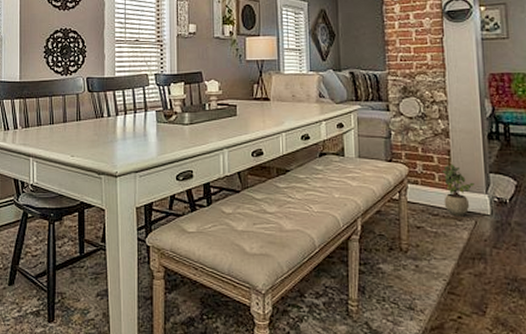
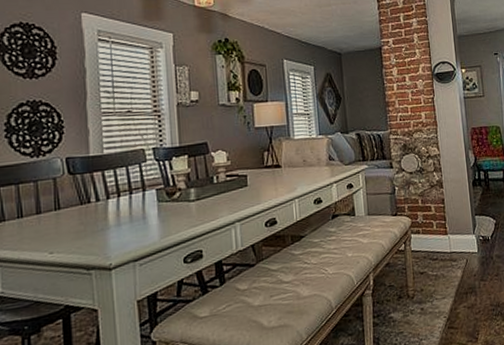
potted plant: present [442,164,475,216] -> none [438,211,465,258]

